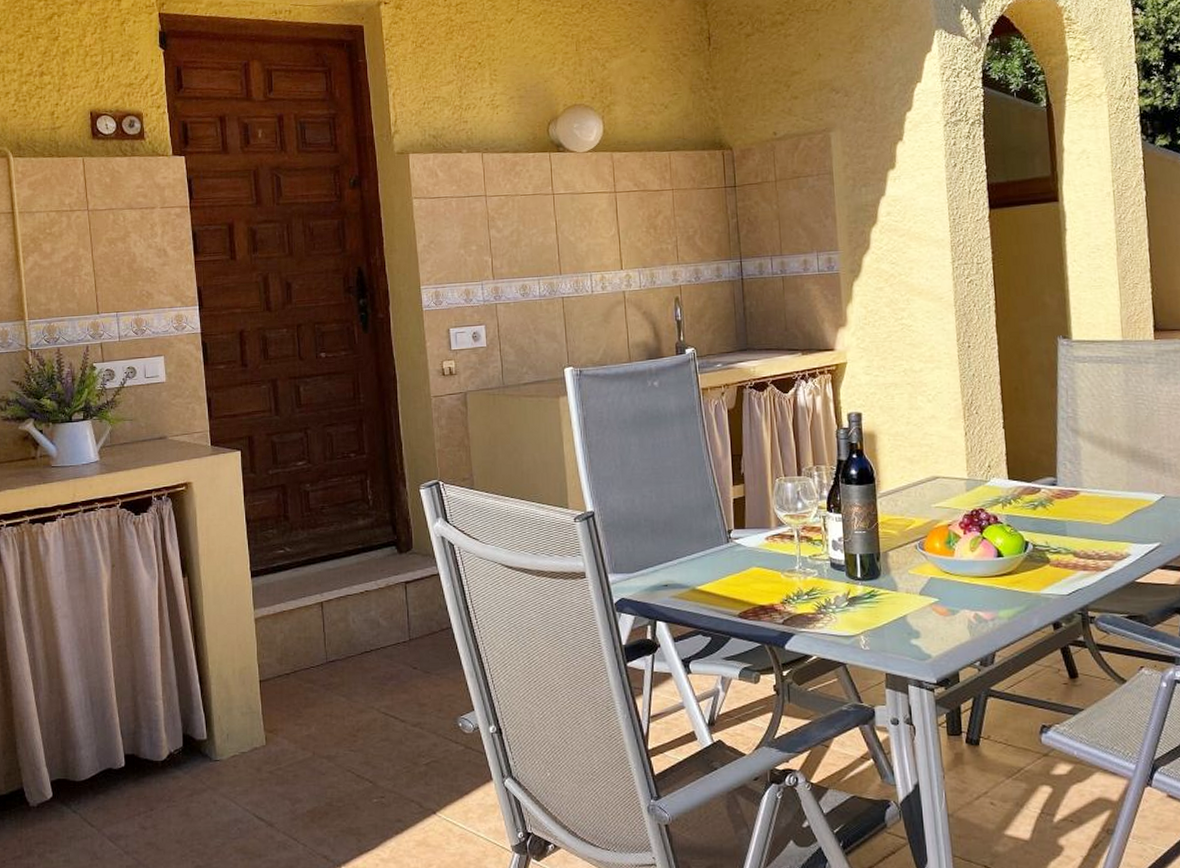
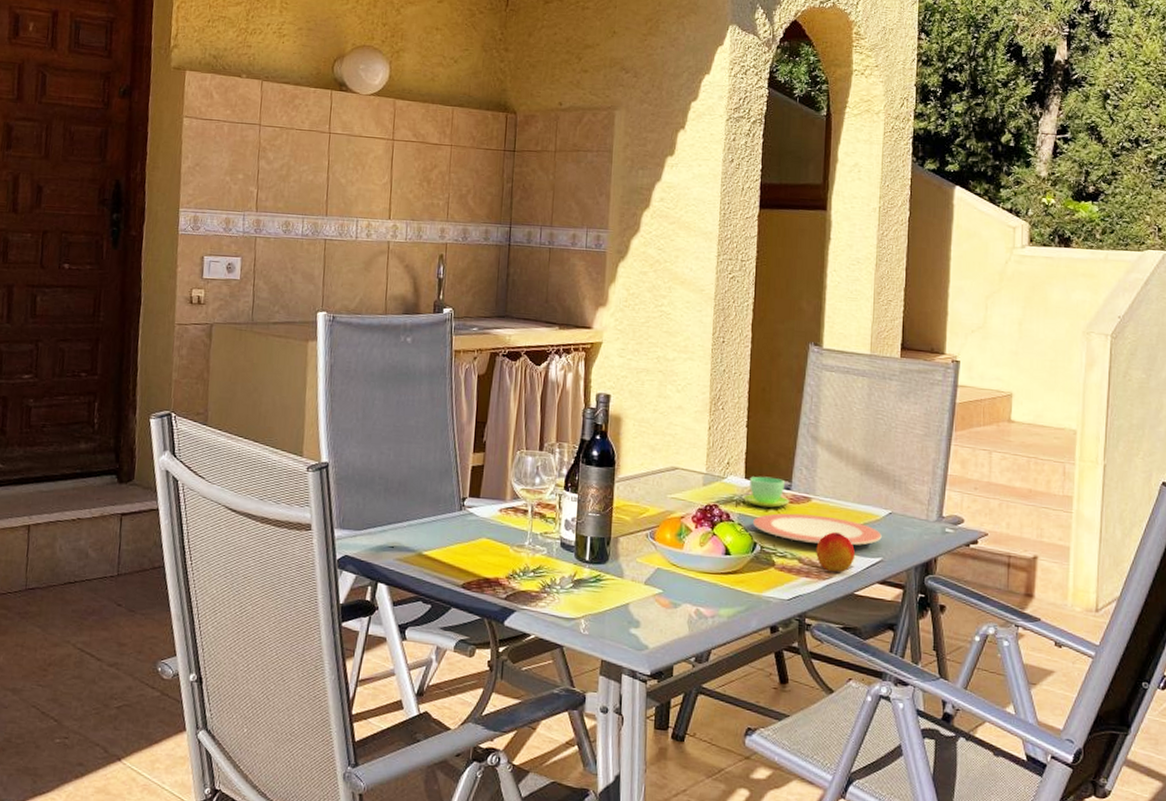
cup: none [1008,475,1058,506] -> present [743,476,790,508]
plate: none [1021,507,1157,536] -> present [752,513,882,546]
peach: none [1090,521,1132,562] -> present [816,531,855,572]

